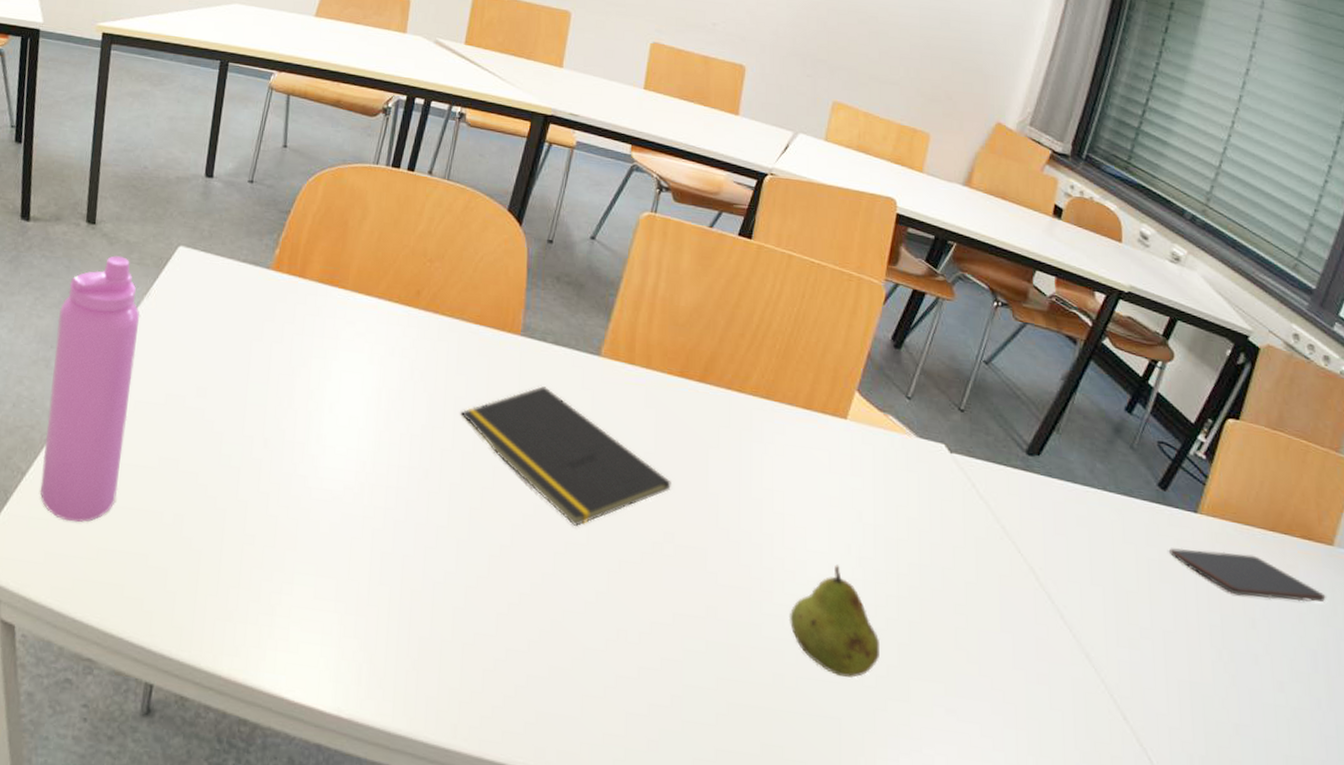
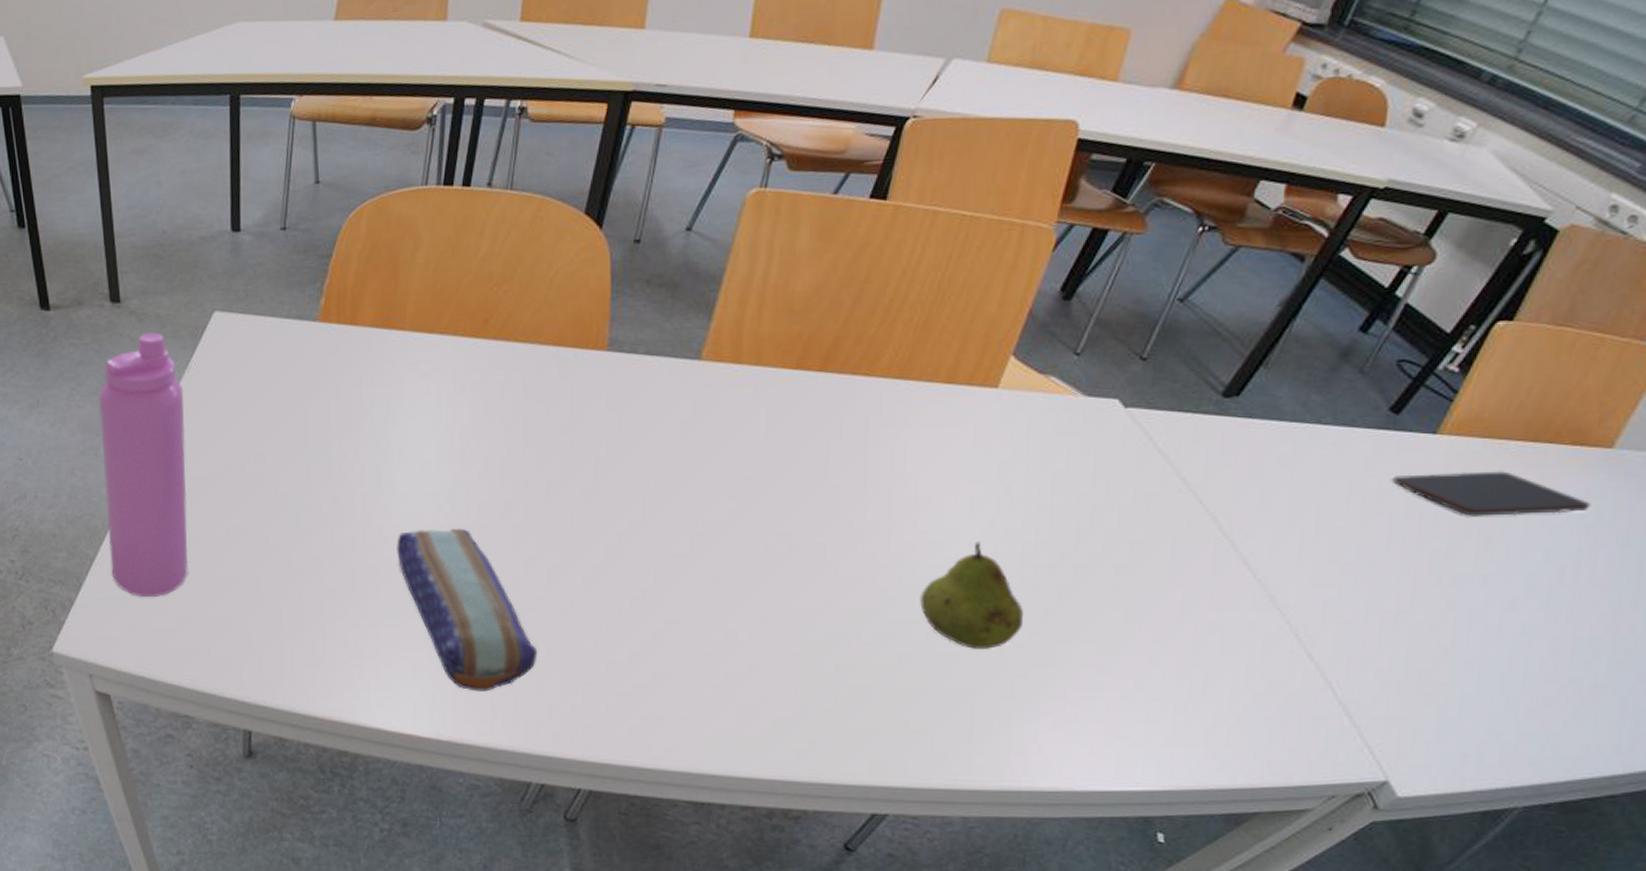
pencil case: none [318,485,442,667] -> present [397,528,538,692]
notepad: present [460,386,671,526] -> none [543,401,786,538]

